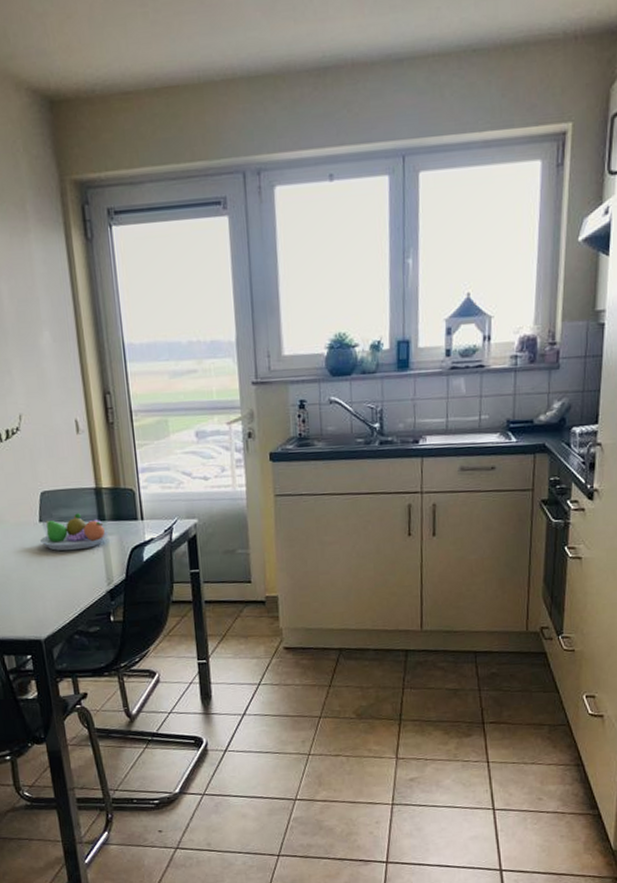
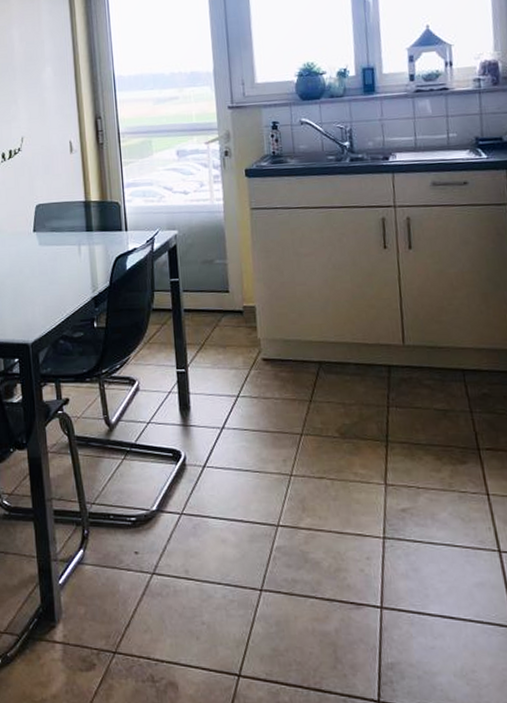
fruit bowl: present [39,513,108,551] -> none [32,224,94,259]

